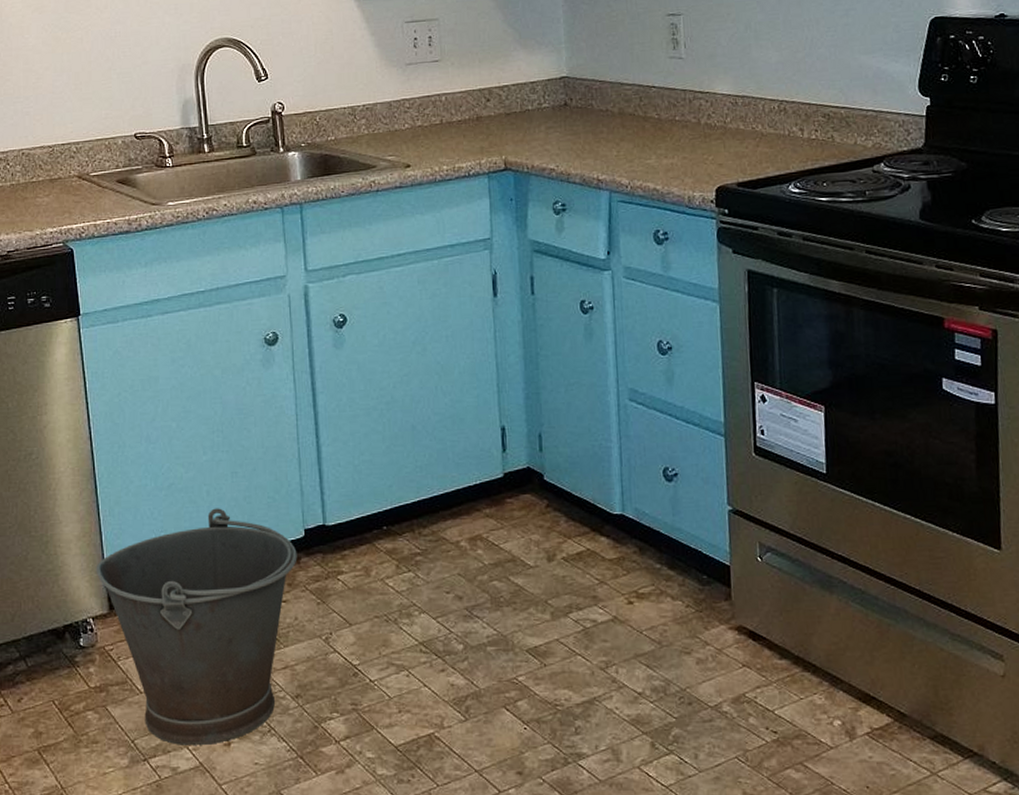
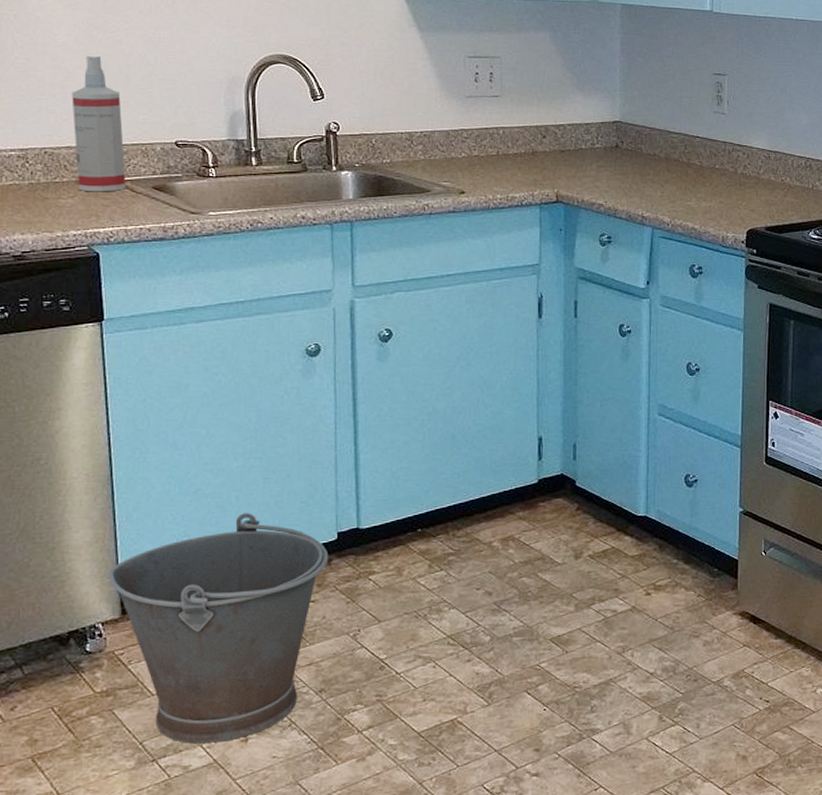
spray bottle: none [42,56,94,190] -> present [71,56,127,192]

